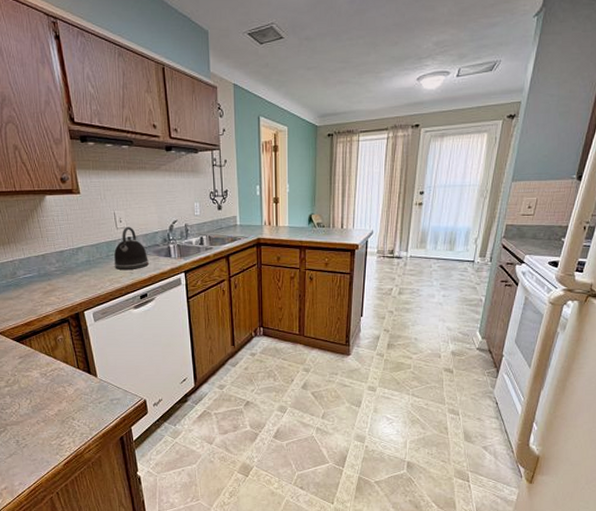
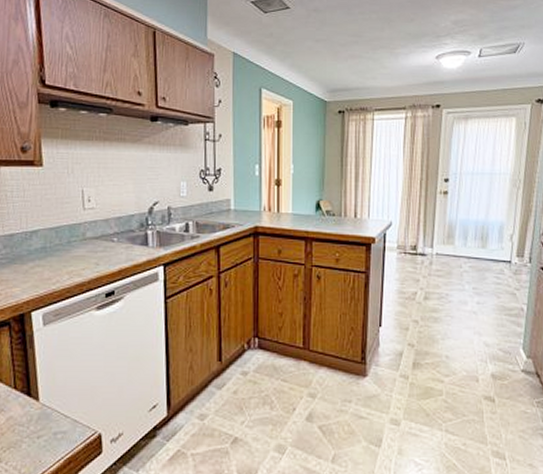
kettle: present [114,226,149,270] -> none [75,206,120,260]

